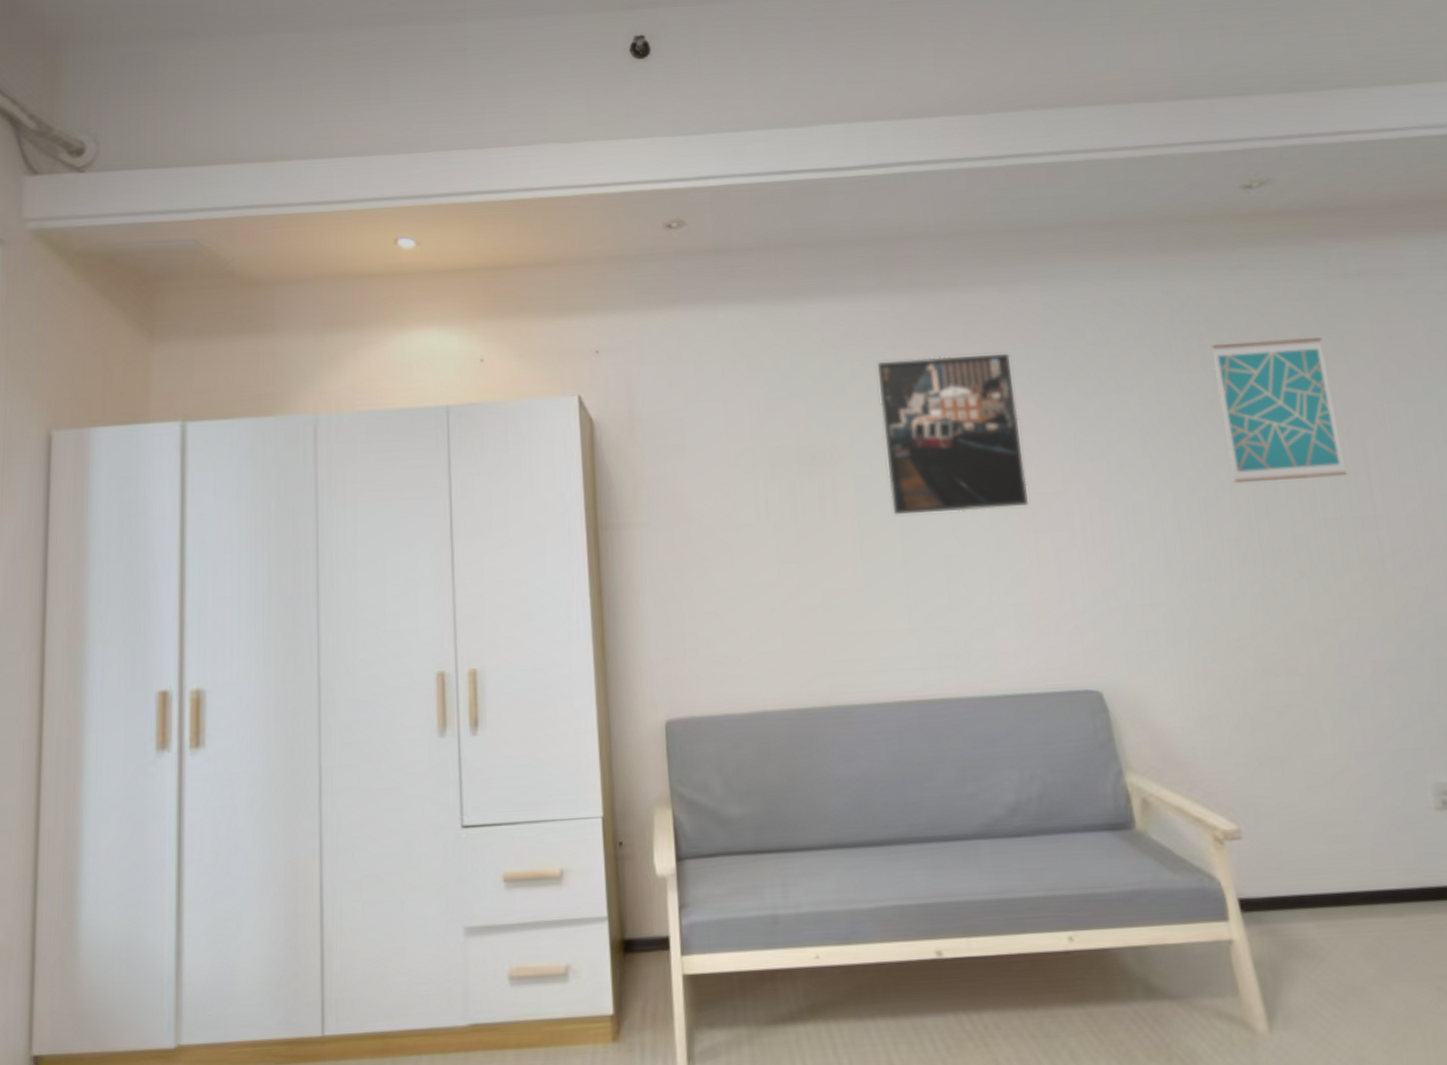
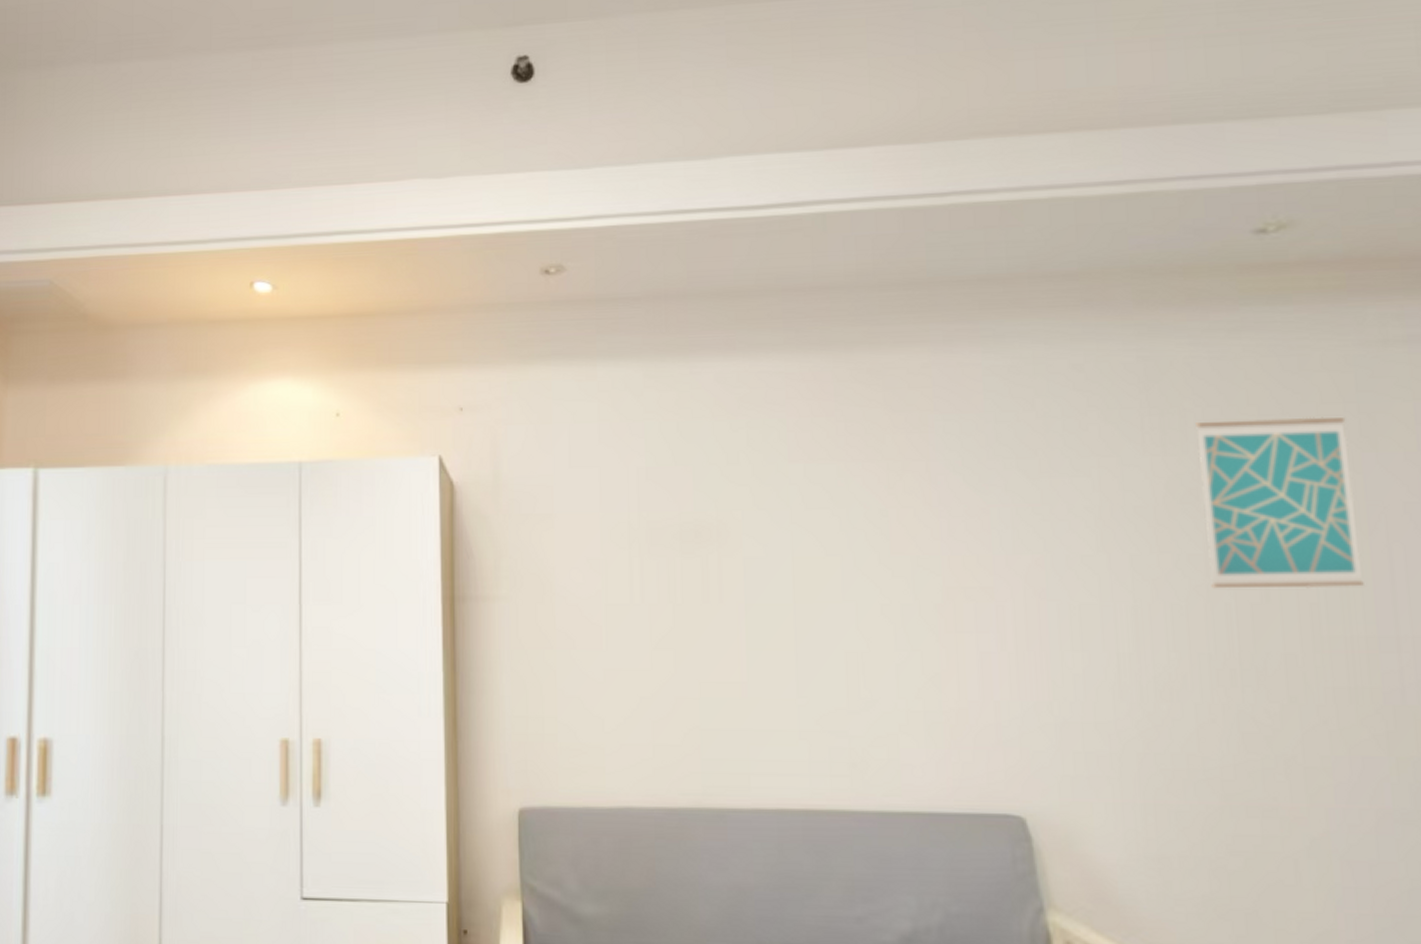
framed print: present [877,353,1028,515] -> none [778,425,950,603]

